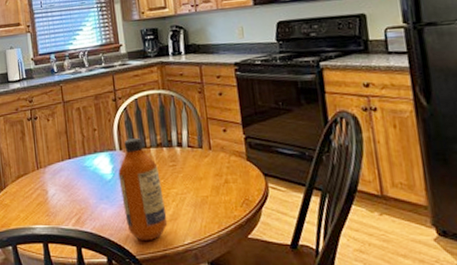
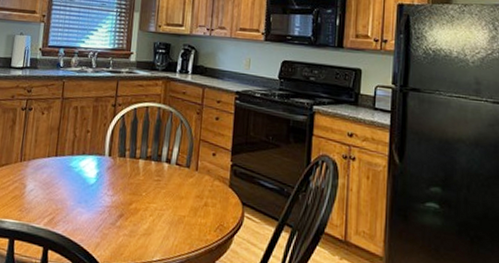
bottle: present [118,138,168,240] -> none [100,146,143,252]

